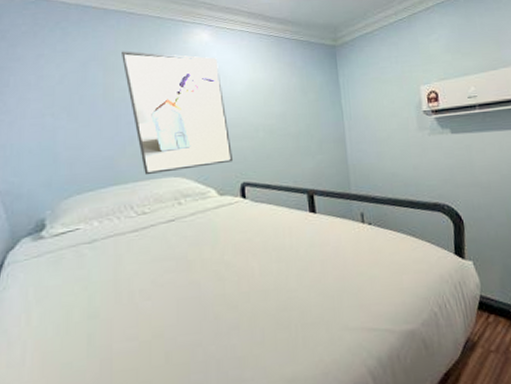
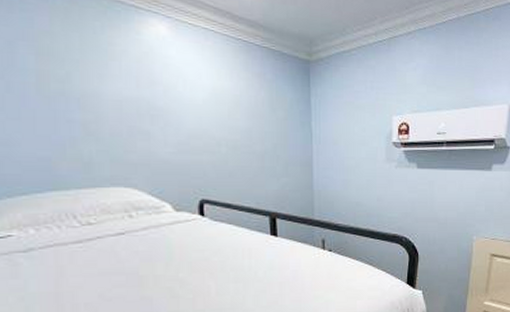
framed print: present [122,51,234,176] -> none [59,33,192,183]

